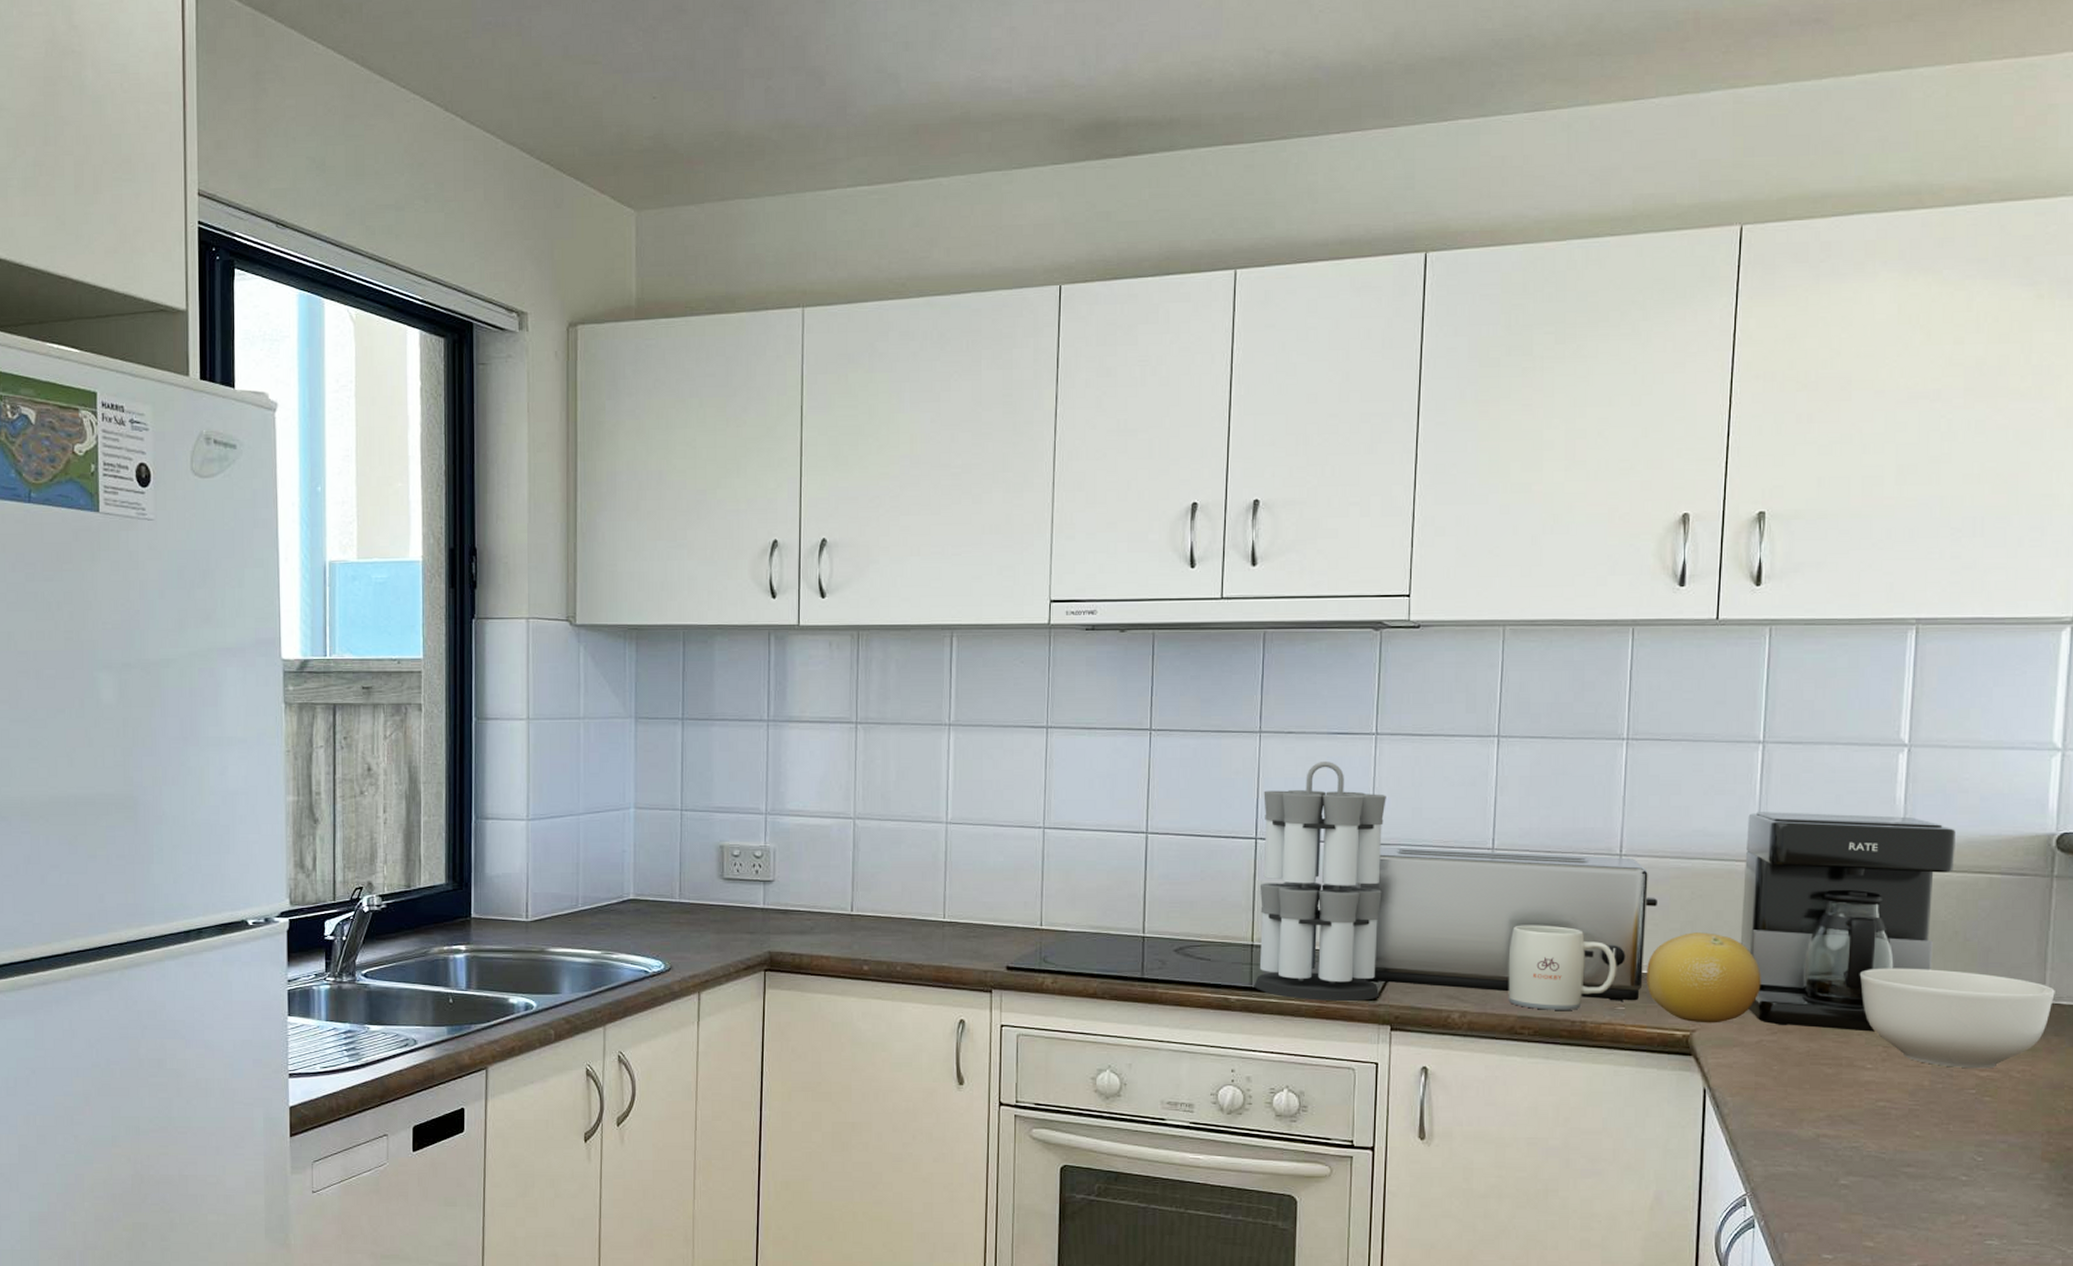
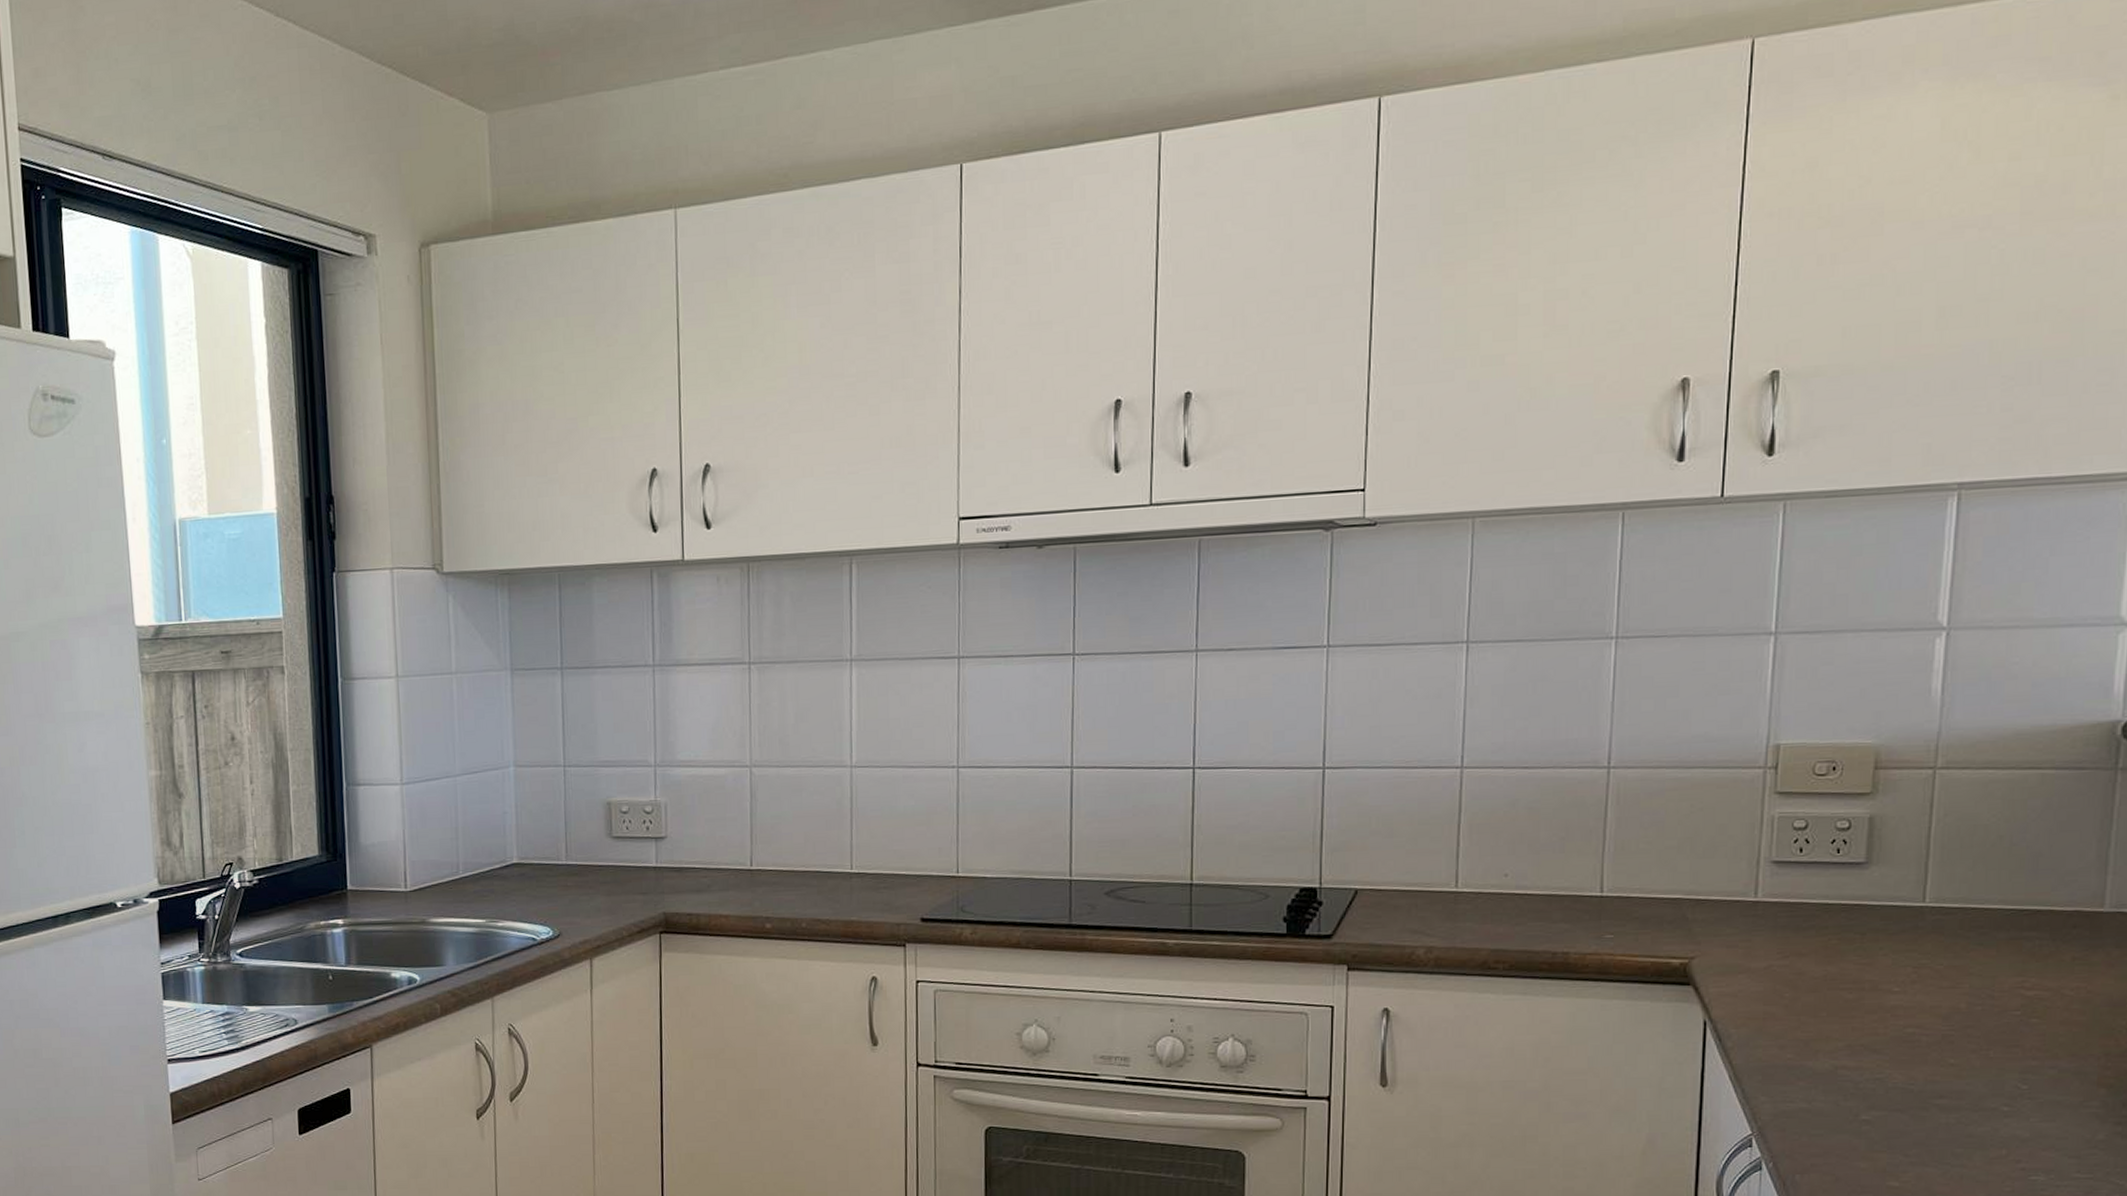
spice rack: present [1254,762,1386,1002] -> none [1194,679,1340,942]
toaster: present [1355,846,1657,1001] -> none [1306,769,1651,929]
mug: present [1508,925,1617,1010] -> none [1480,848,1605,942]
fruit: present [1647,932,1761,1023] -> none [1639,849,1771,949]
coffee maker: present [1740,812,1956,1032] -> none [1747,709,2002,952]
bowl: present [1859,968,2055,1069] -> none [1885,878,2117,988]

